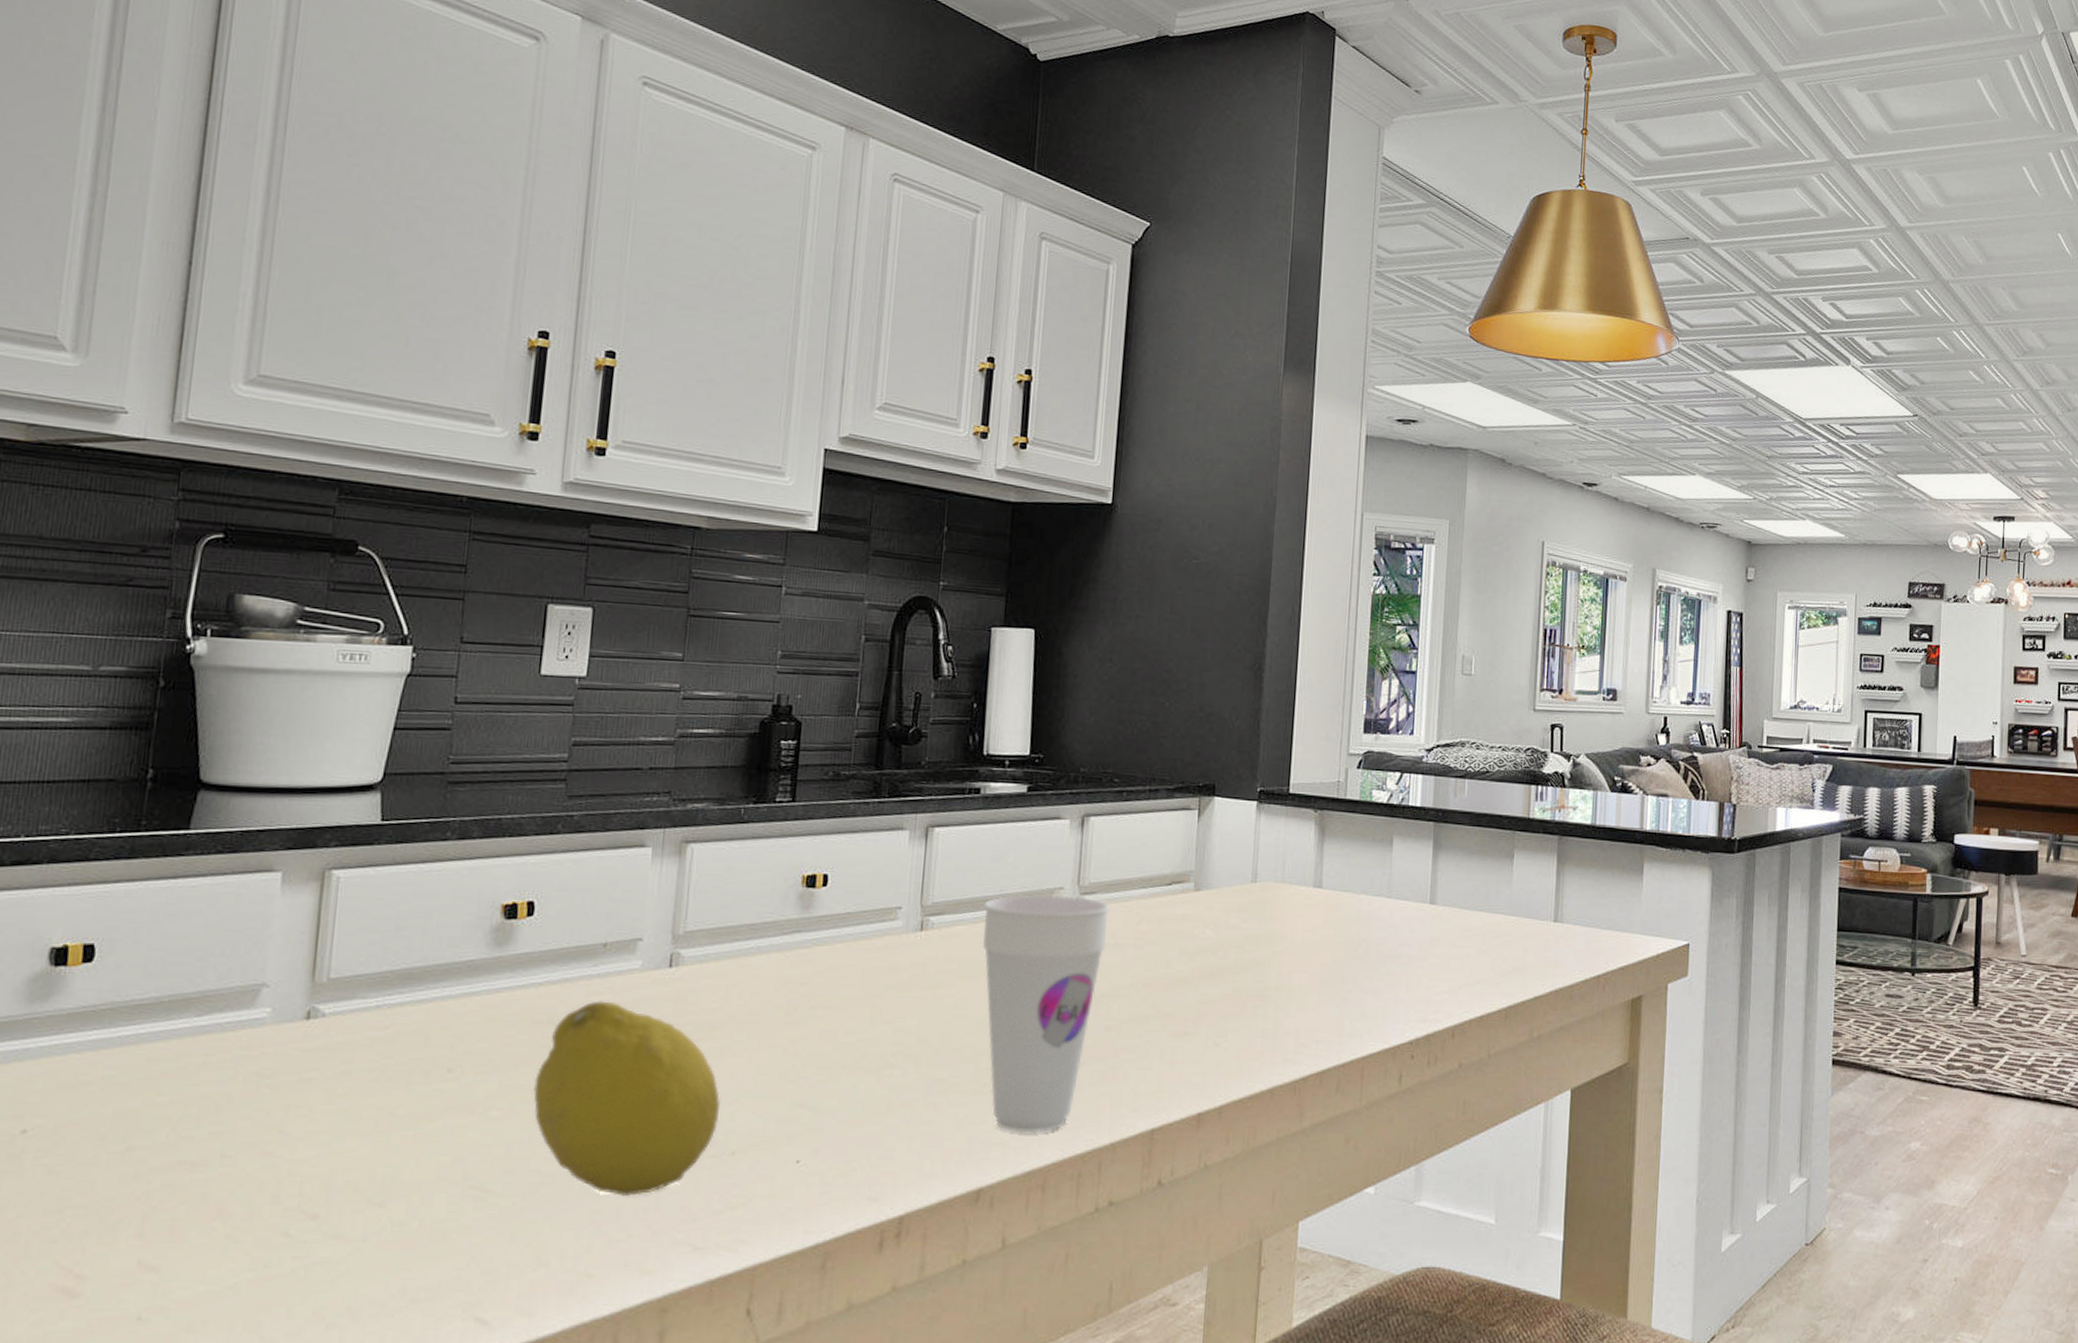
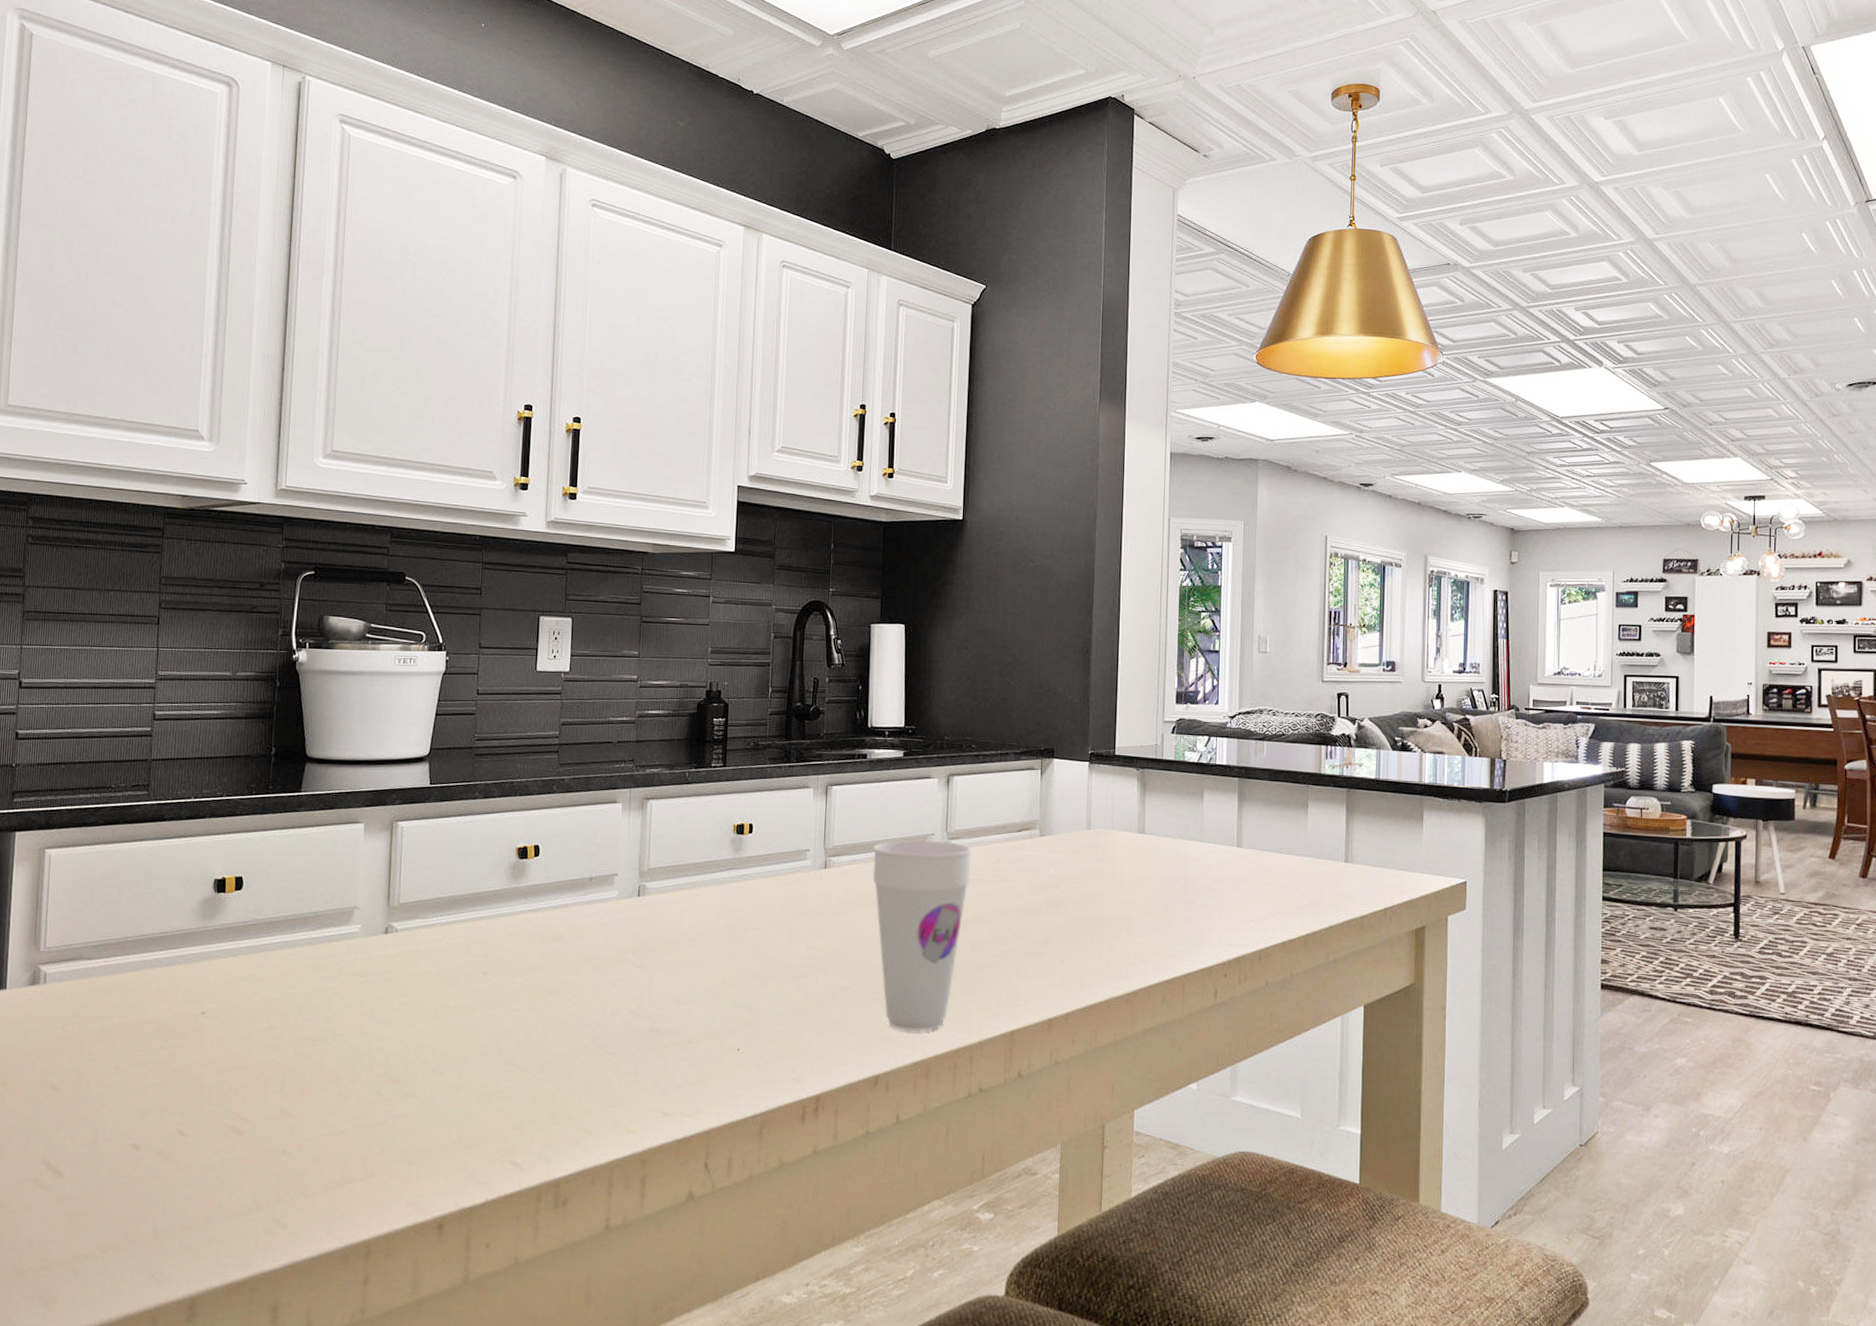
fruit: present [533,1001,721,1197] -> none [544,922,680,1073]

